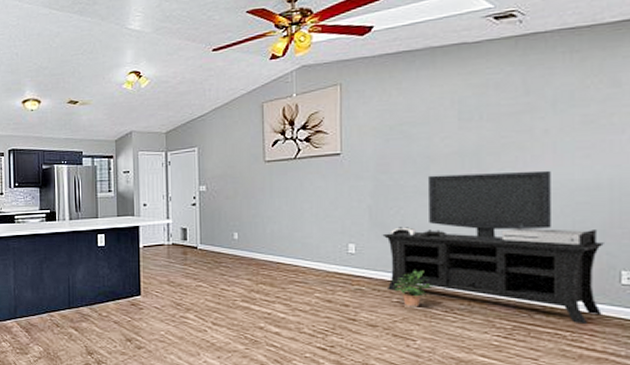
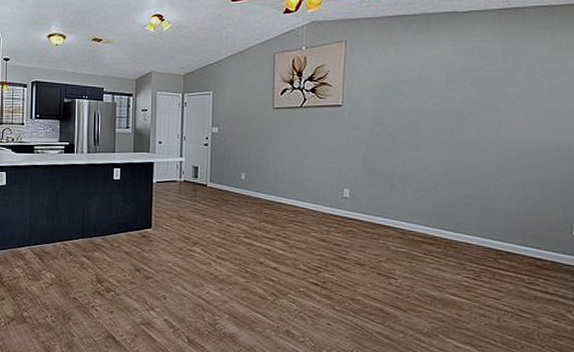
media console: present [382,170,604,323] -> none [374,130,561,269]
potted plant: present [388,270,433,307] -> none [376,215,415,249]

